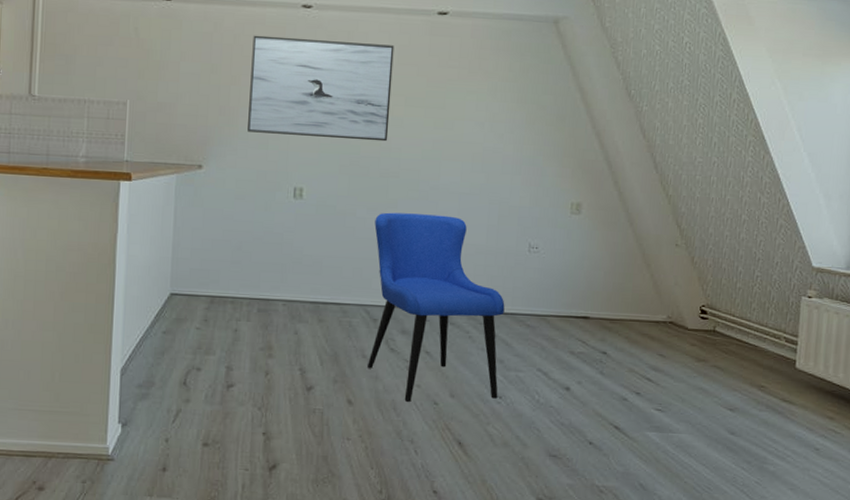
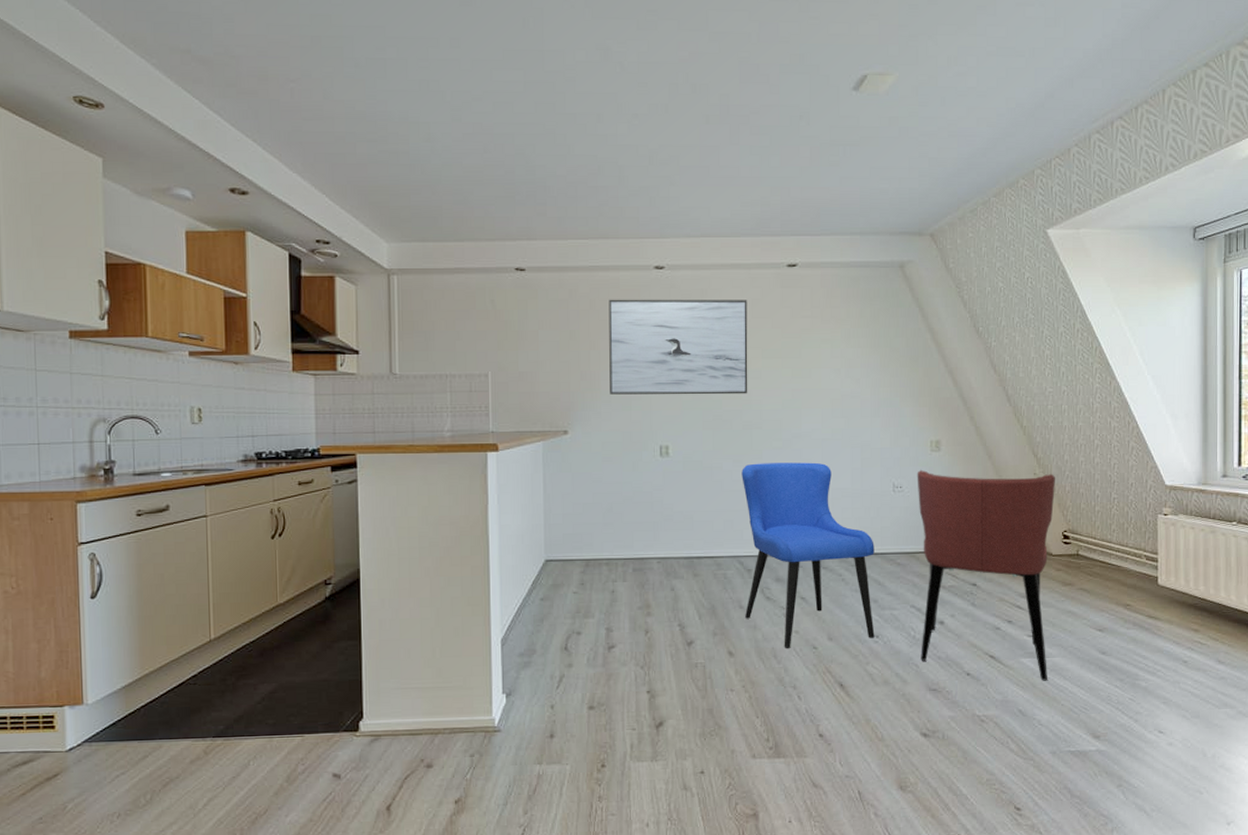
dining chair: none [543,231,699,457] -> present [917,469,1056,681]

